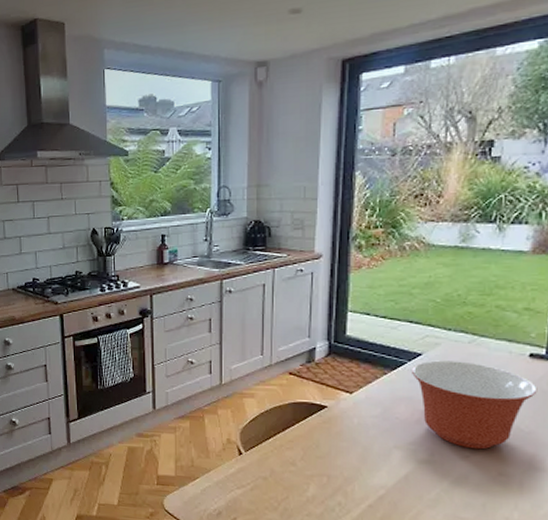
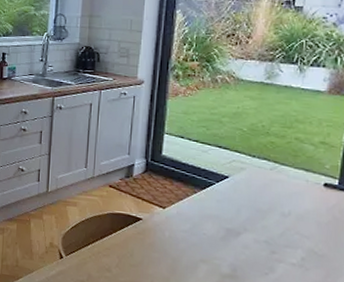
mixing bowl: present [412,360,538,450] -> none [219,183,330,268]

